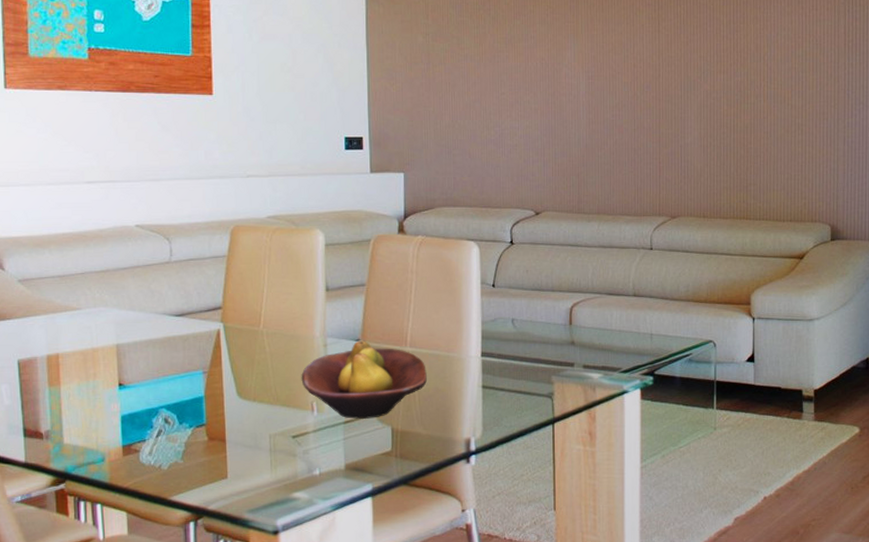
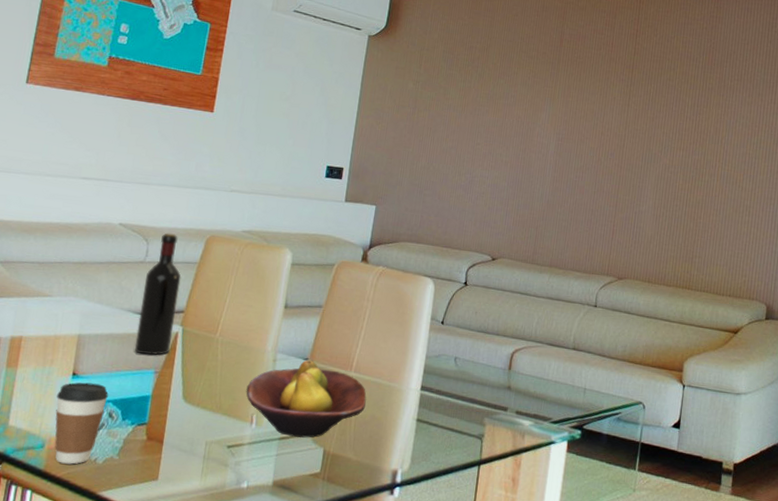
coffee cup: none [107,391,160,474] -> present [54,382,108,465]
wine bottle: none [174,229,215,356] -> present [134,233,181,355]

